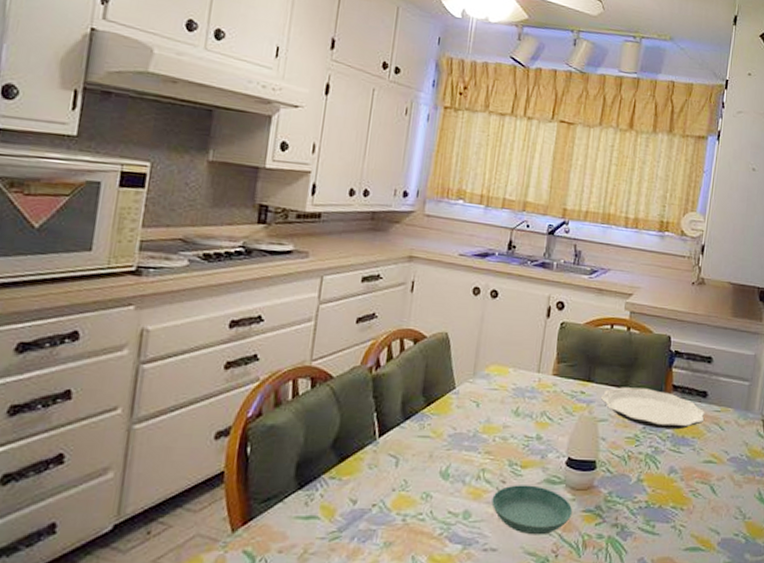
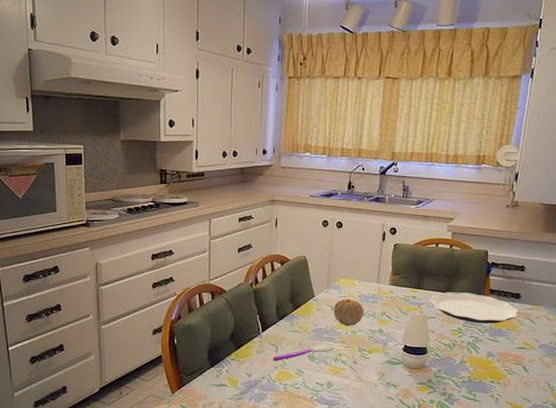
spoon: none [389,455,476,480] -> present [272,344,333,361]
fruit: none [478,392,519,431] -> present [333,298,364,327]
saucer: present [491,485,573,535] -> none [347,365,410,400]

